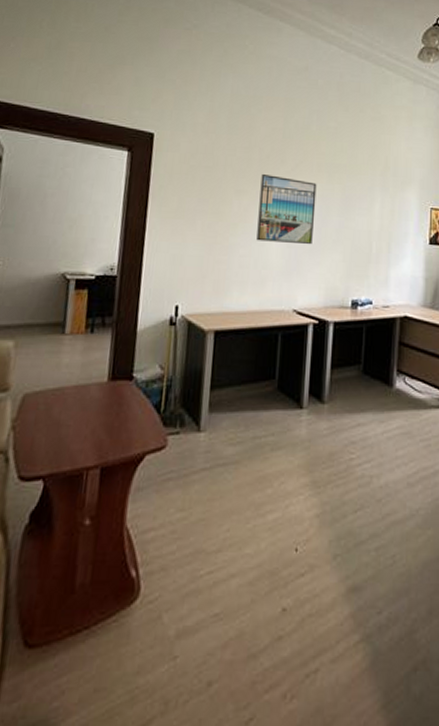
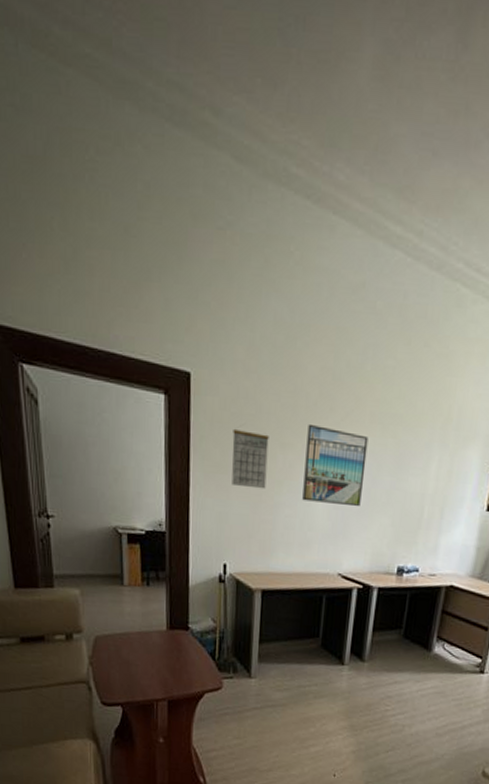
calendar: none [188,178,225,232] -> present [232,428,269,489]

